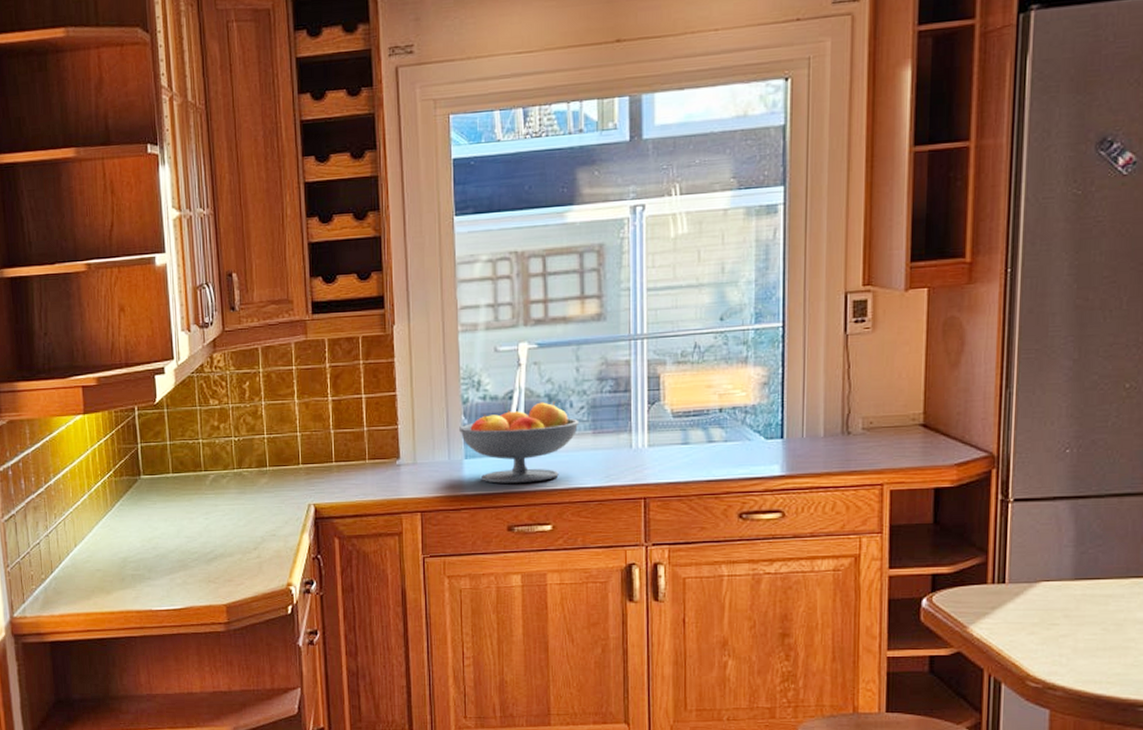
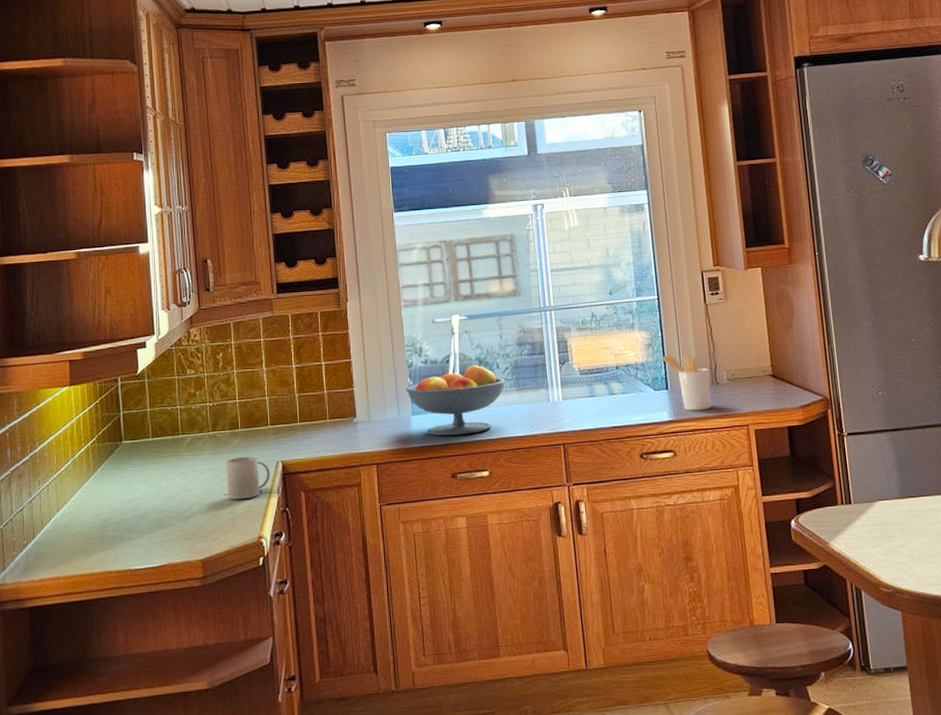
mug: none [252,497,301,543] -> present [226,456,271,500]
utensil holder: none [778,395,840,465] -> present [660,354,711,411]

